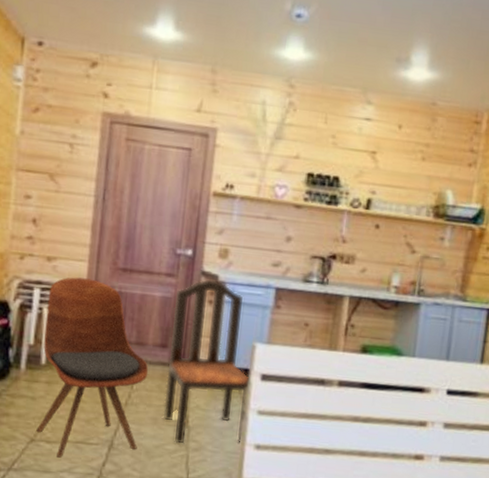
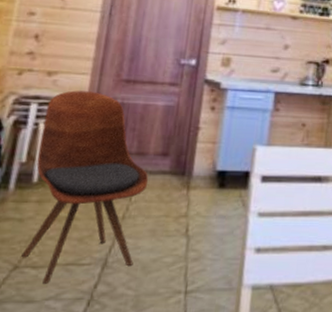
dining chair: present [163,280,249,444] -> none [163,87,250,255]

